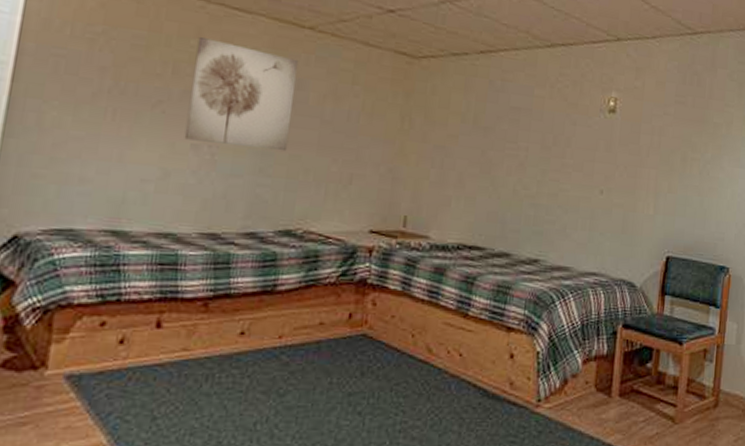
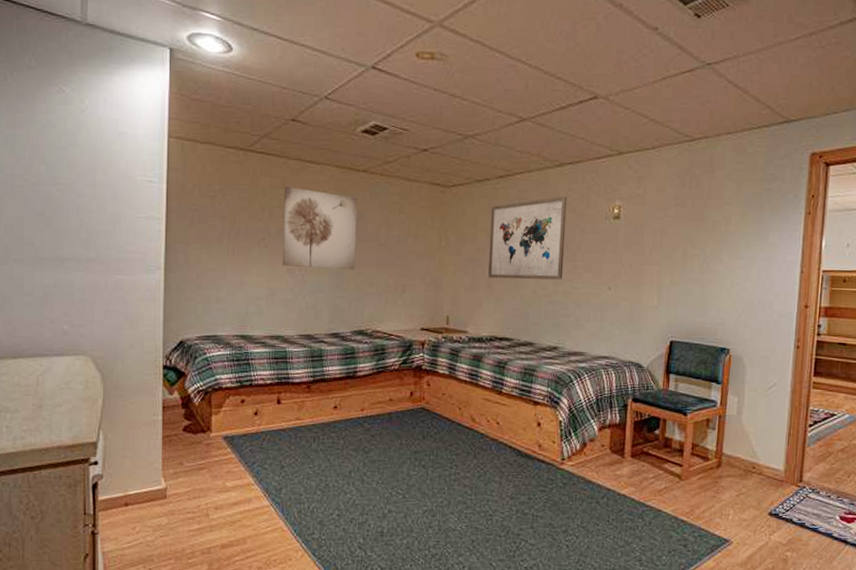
wall art: none [460,81,558,179] -> present [488,196,567,280]

